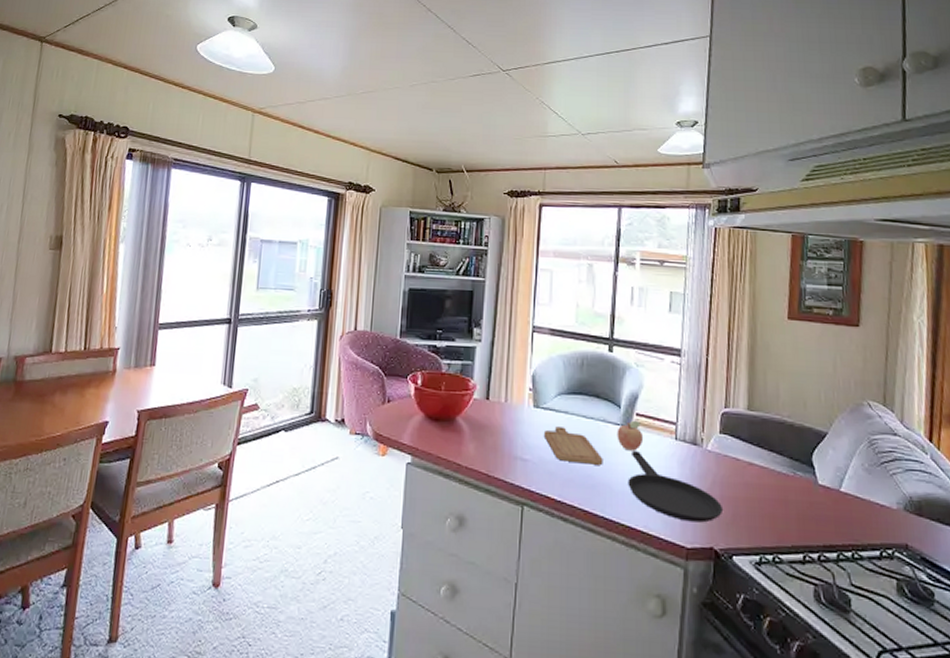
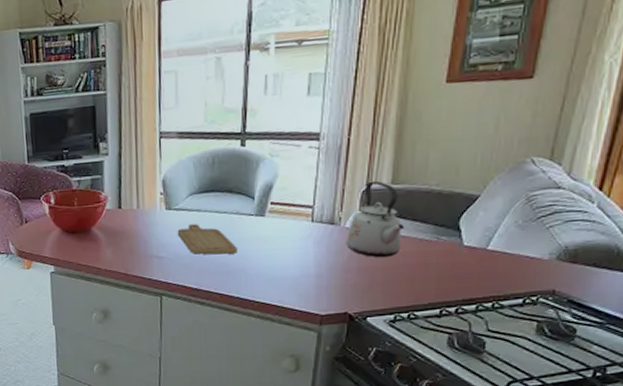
fruit: present [617,420,644,451] -> none [251,209,279,238]
frying pan: present [628,451,724,523] -> none [262,237,360,293]
kettle: none [708,404,763,488] -> present [346,180,405,258]

